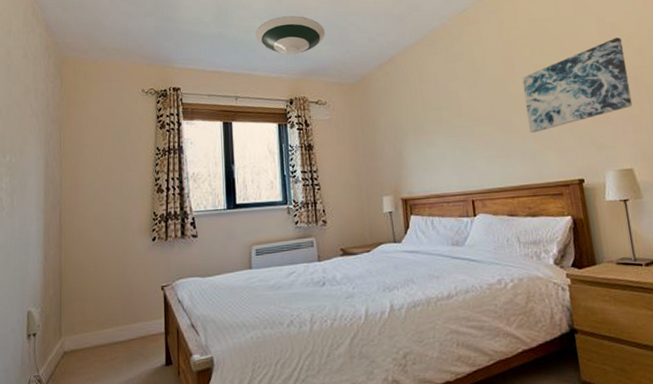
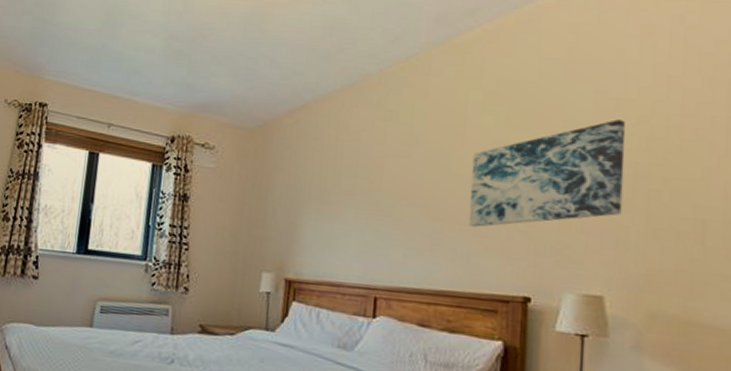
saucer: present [255,15,325,55] -> none [144,34,229,83]

